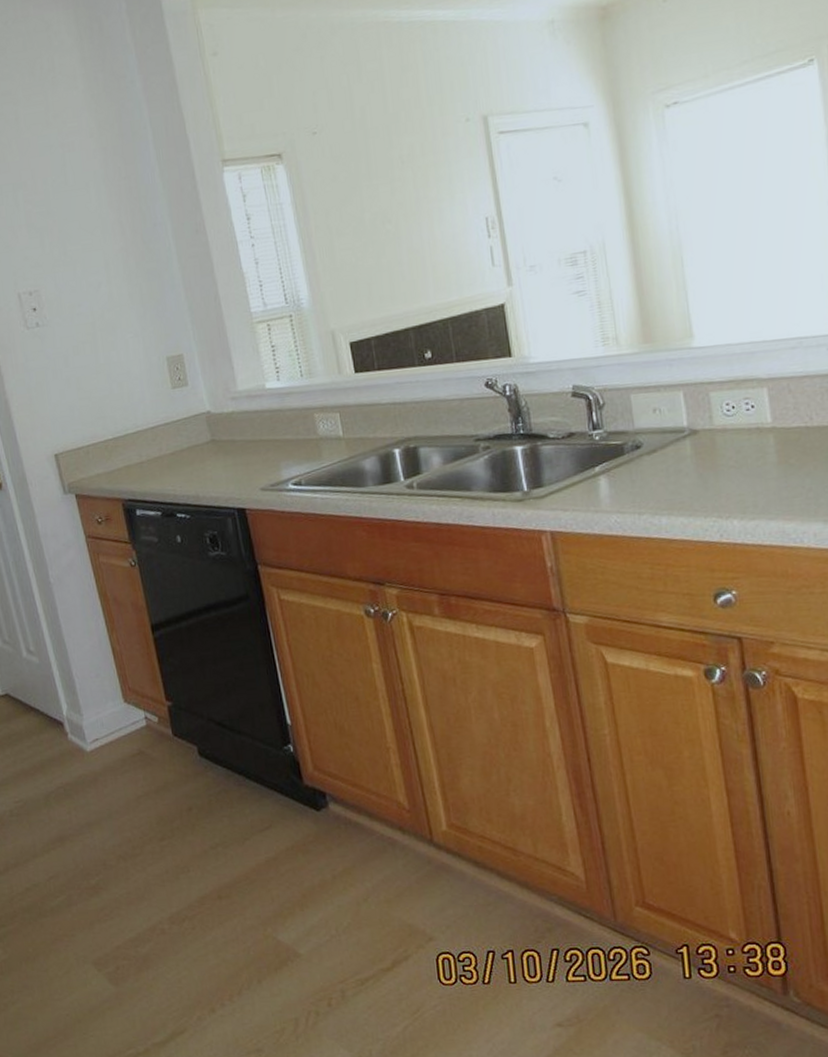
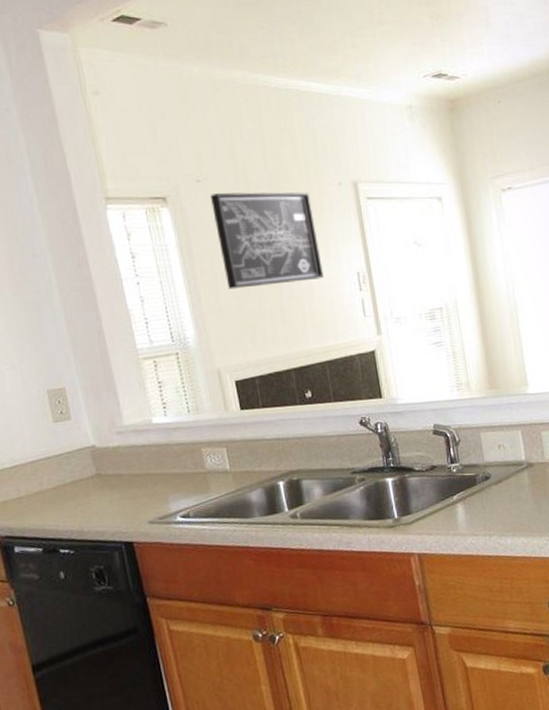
wall art: none [327,133,447,246] -> present [210,192,324,289]

